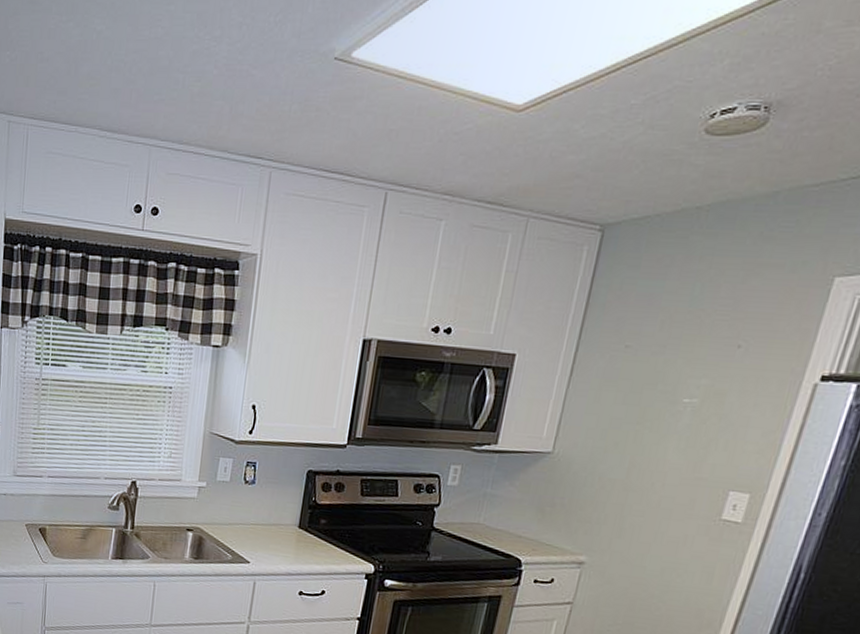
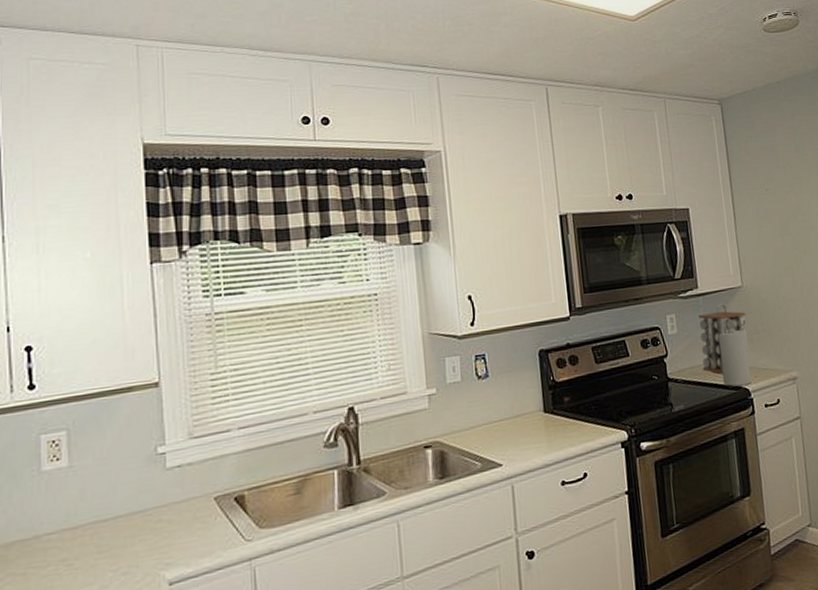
spice rack: none [474,466,546,538] -> present [698,304,746,374]
paper towel holder: none [493,494,541,556] -> present [718,328,752,387]

